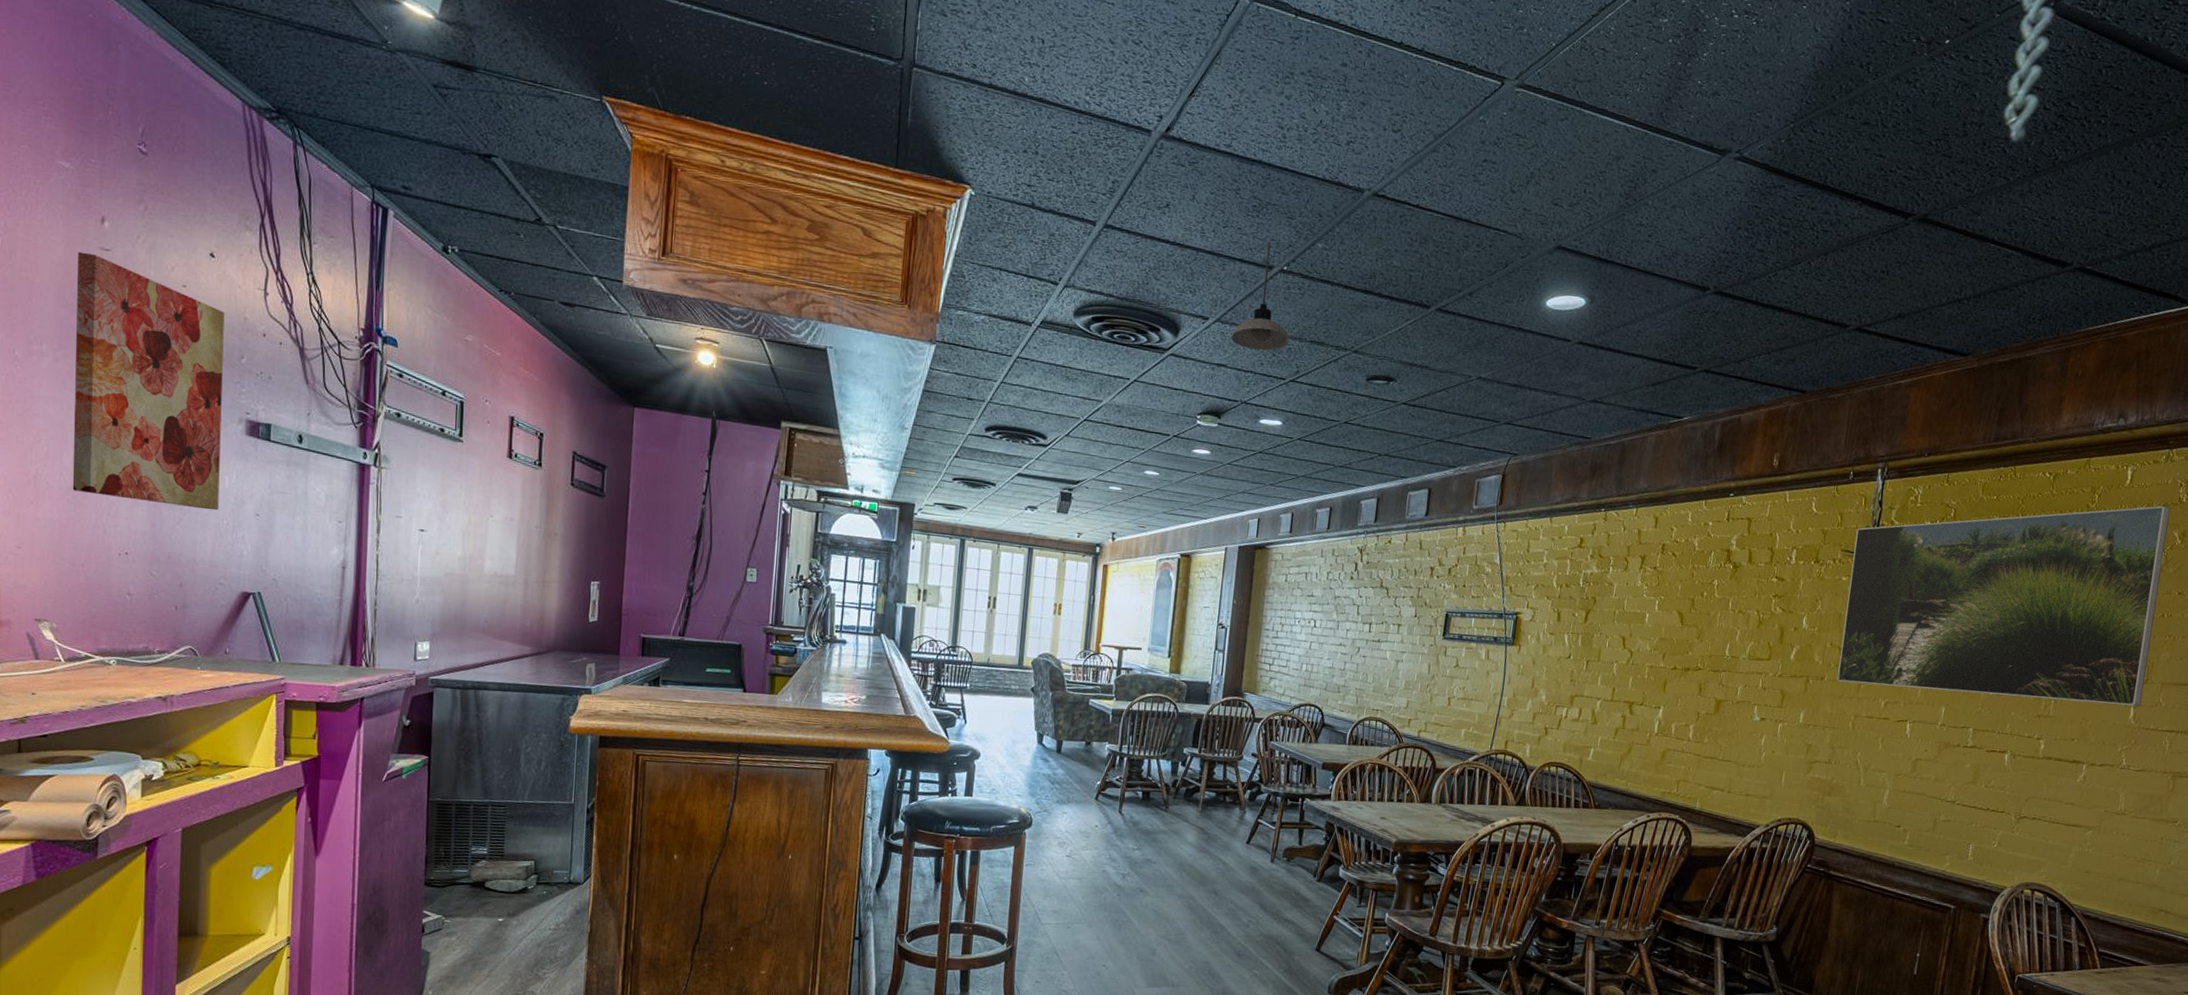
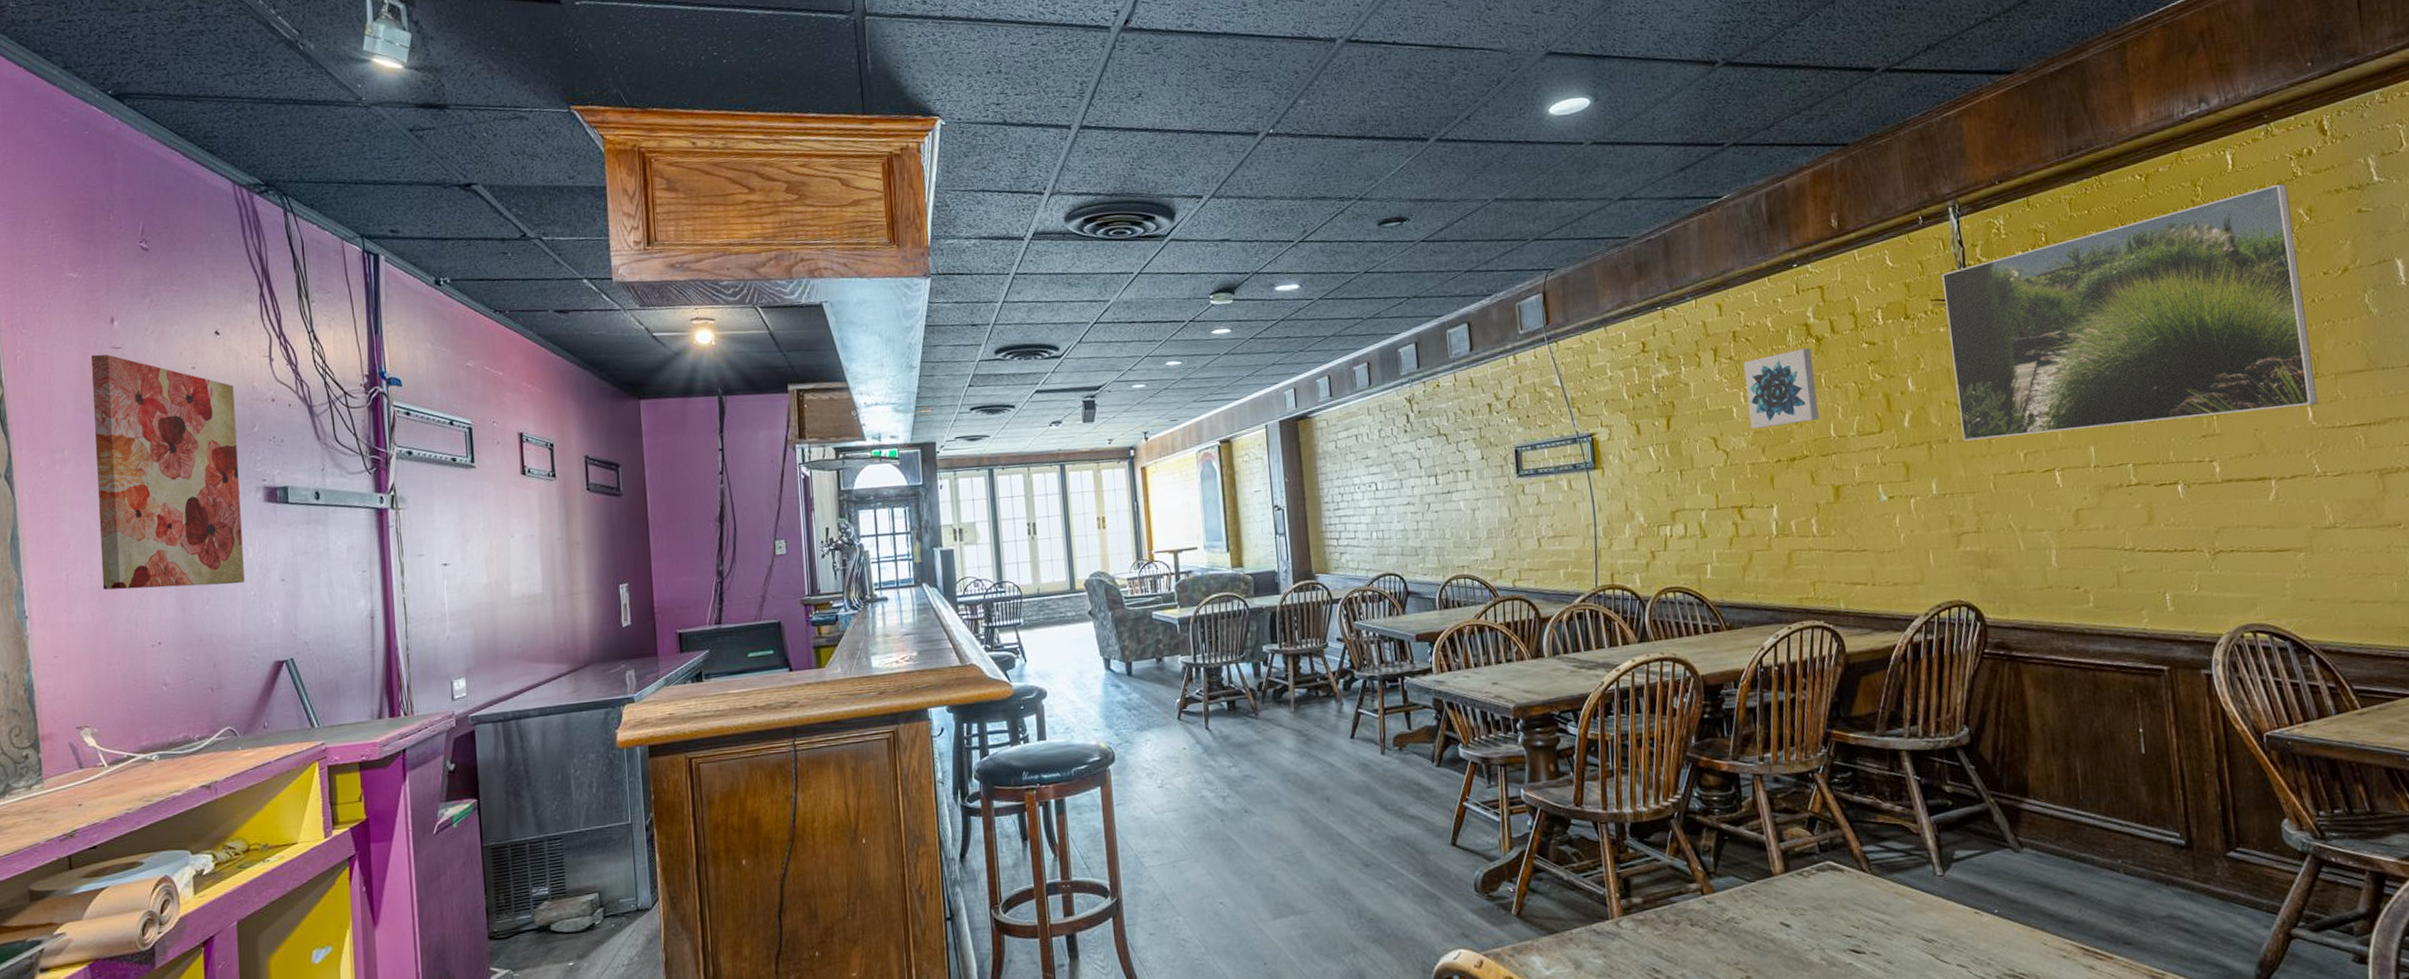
pendant light: present [1230,241,1290,351] -> none [1228,108,1290,218]
wall art: none [1658,571,1727,639] -> present [1743,348,1819,429]

